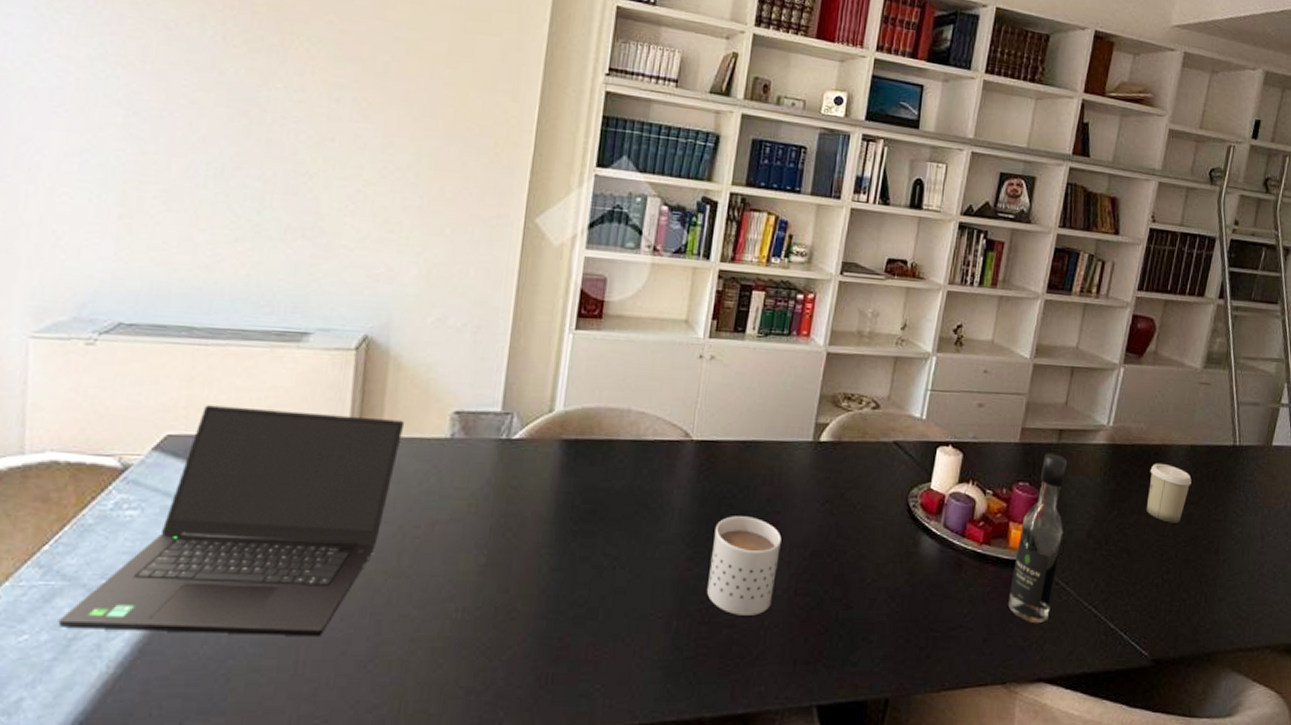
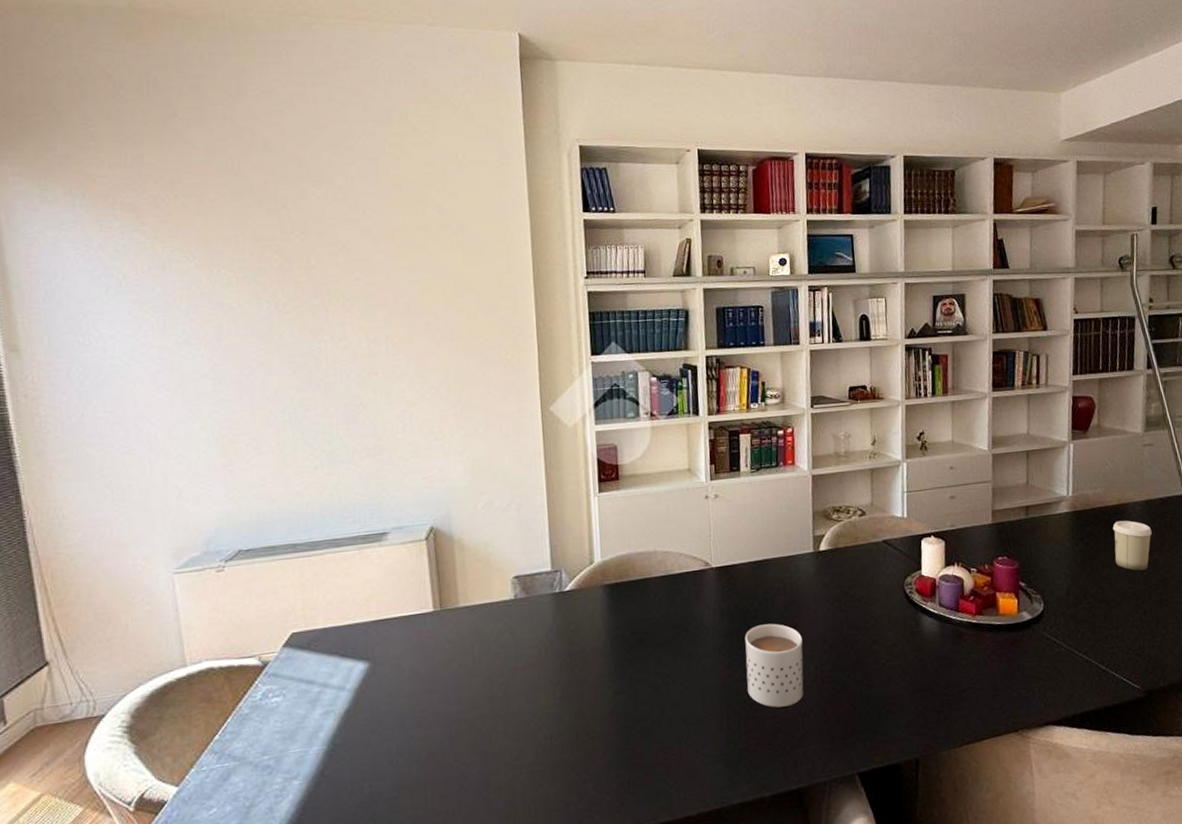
laptop: present [57,405,405,637] -> none [236,591,476,799]
bottle: present [1007,453,1067,624] -> none [1006,527,1046,676]

